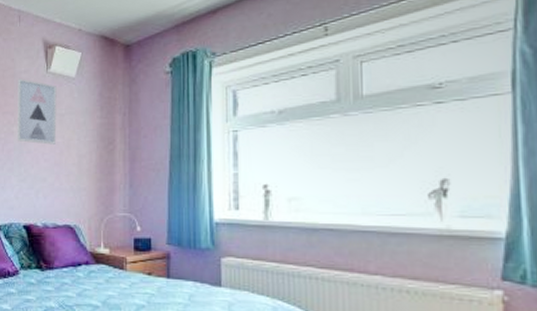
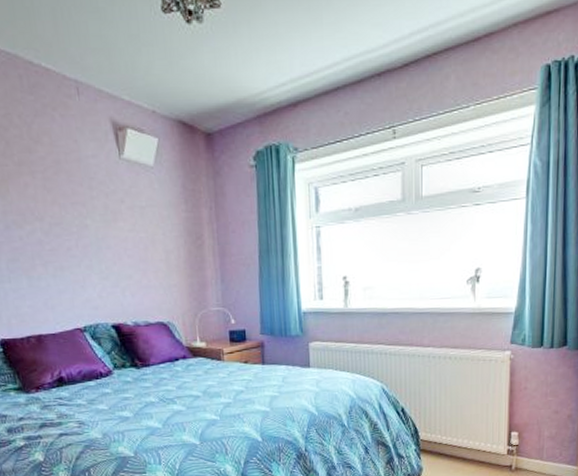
wall art: present [17,79,57,145] -> none [85,165,139,240]

